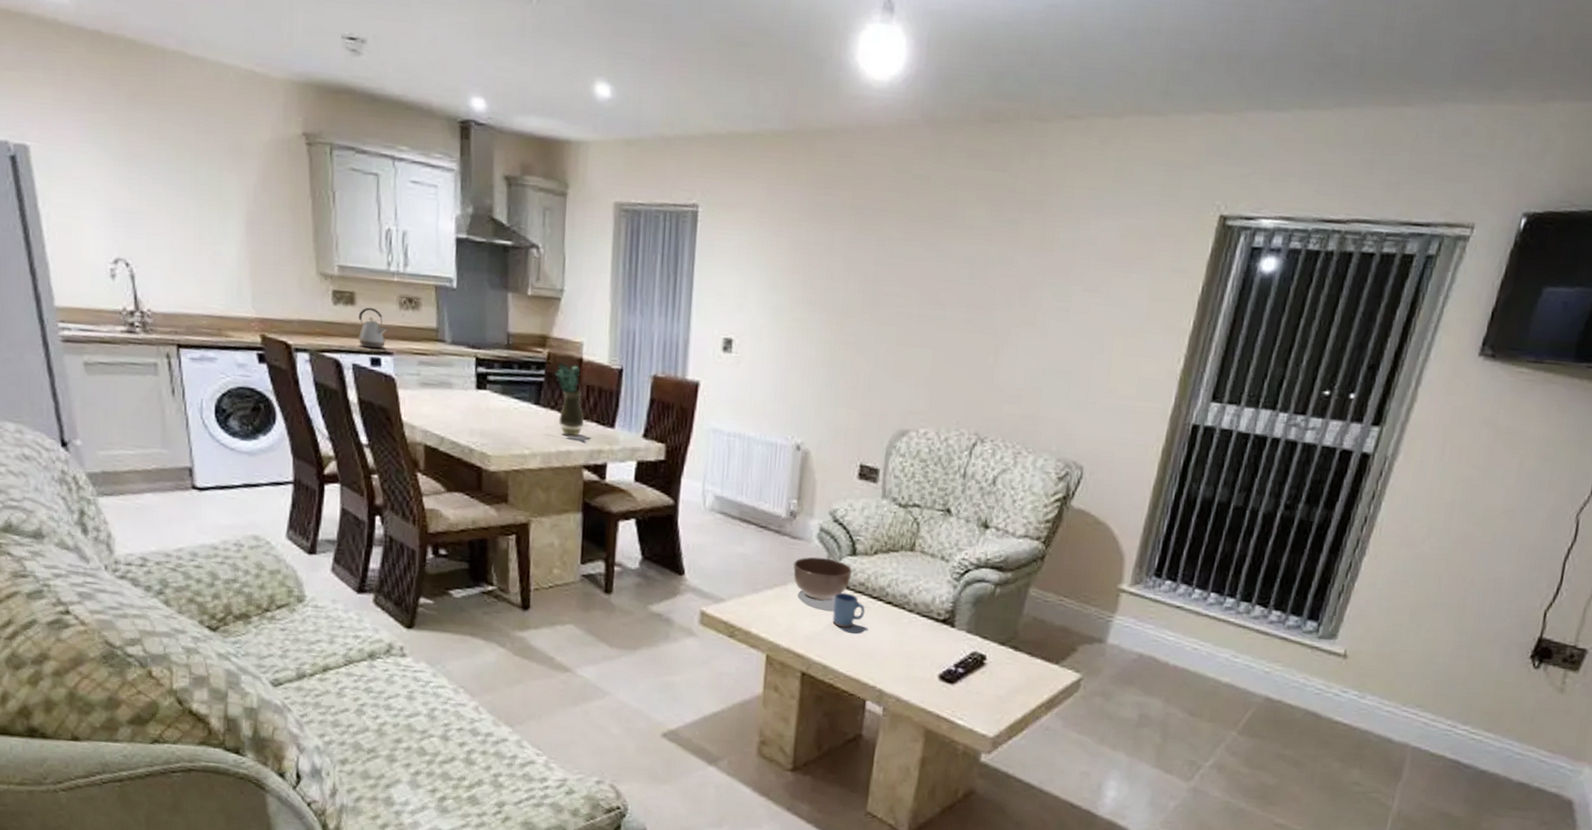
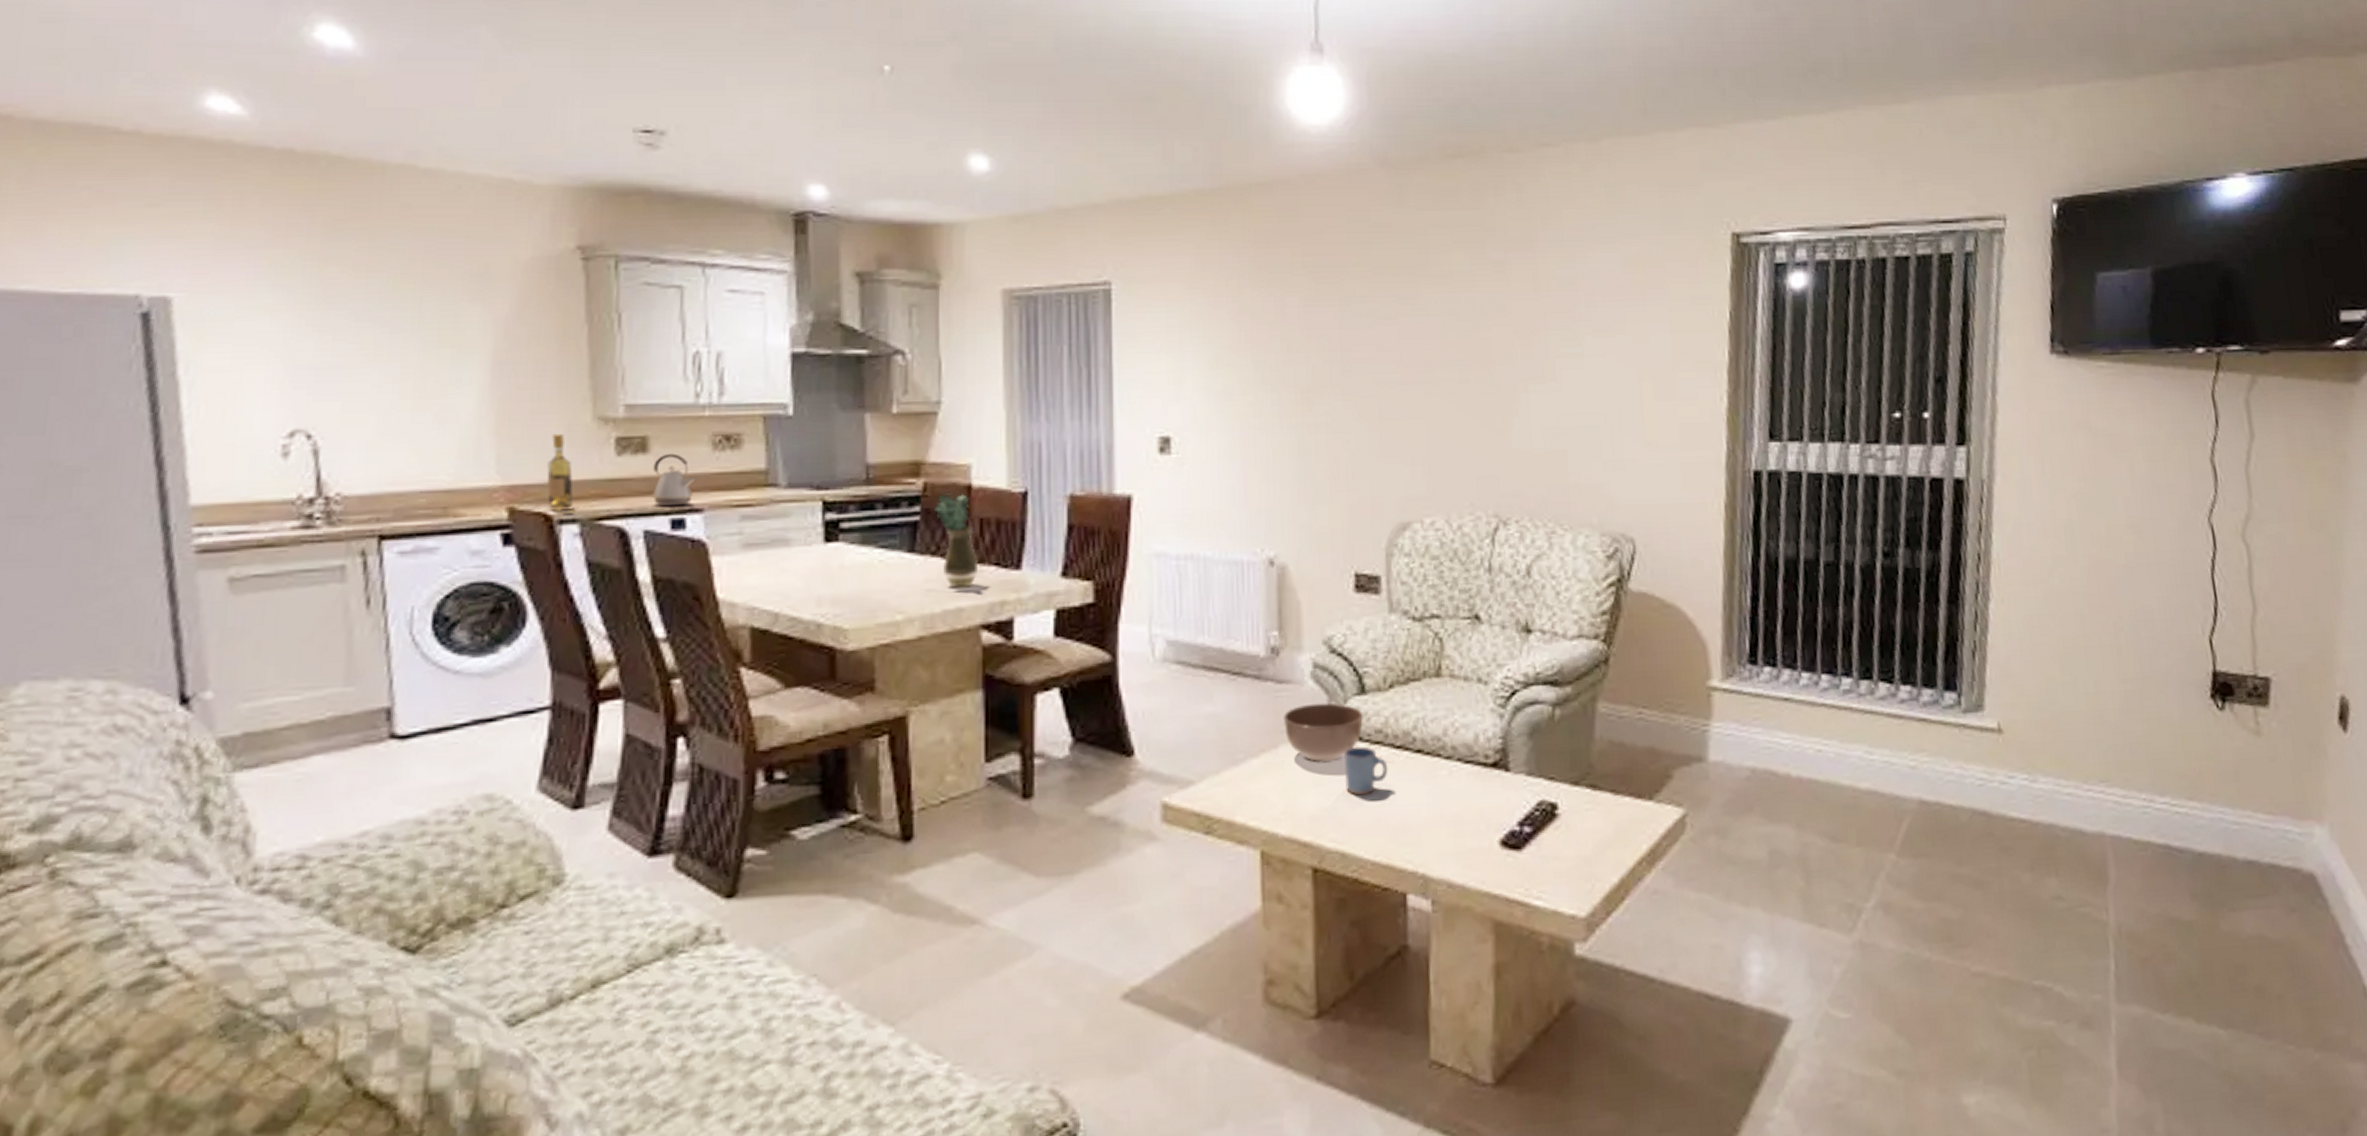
bottle: none [286,282,304,342] -> present [546,433,573,511]

